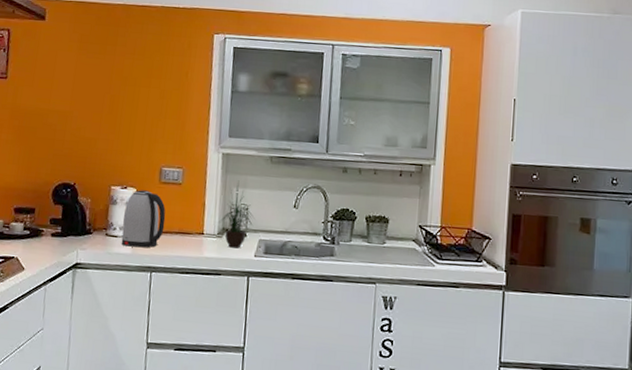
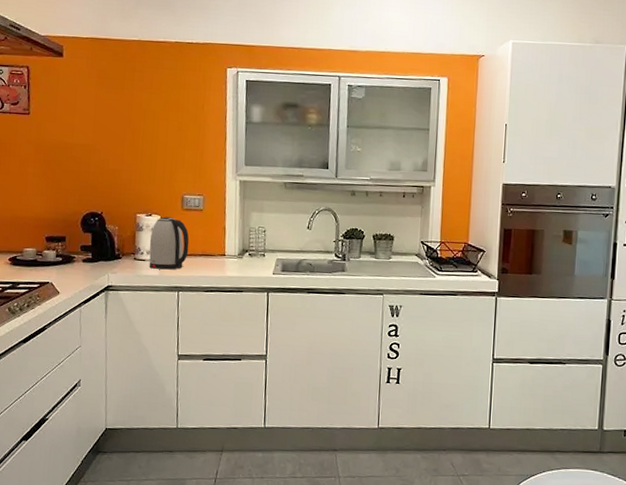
potted plant: present [218,180,255,249] -> none [239,205,272,267]

